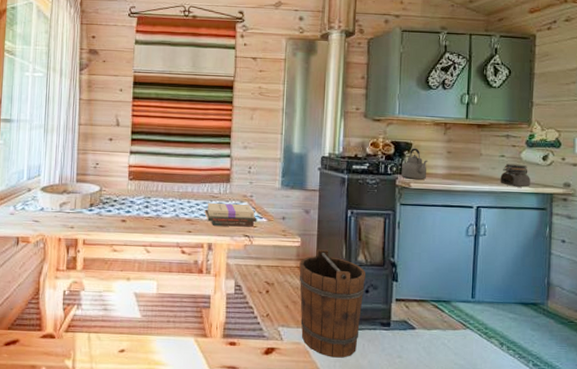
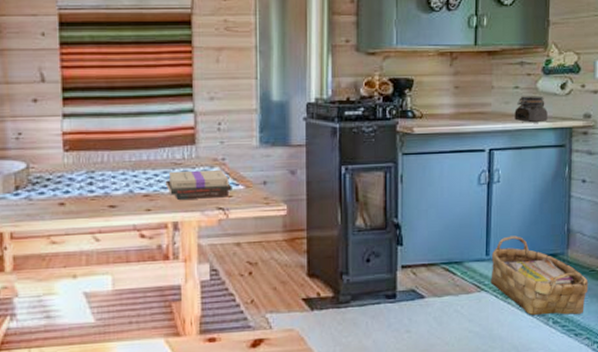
wooden bucket: present [299,249,365,358] -> none [287,216,365,342]
kettle: present [402,148,428,180] -> none [403,84,432,123]
woven basket: none [475,283,567,361] -> present [491,235,589,316]

